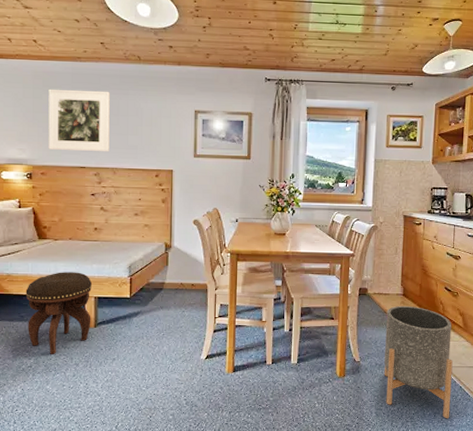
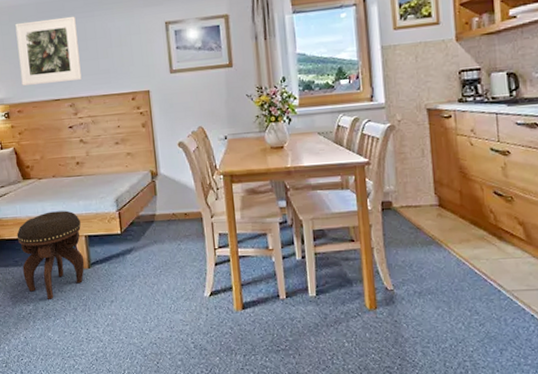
planter: present [384,305,453,419] -> none [420,218,523,357]

